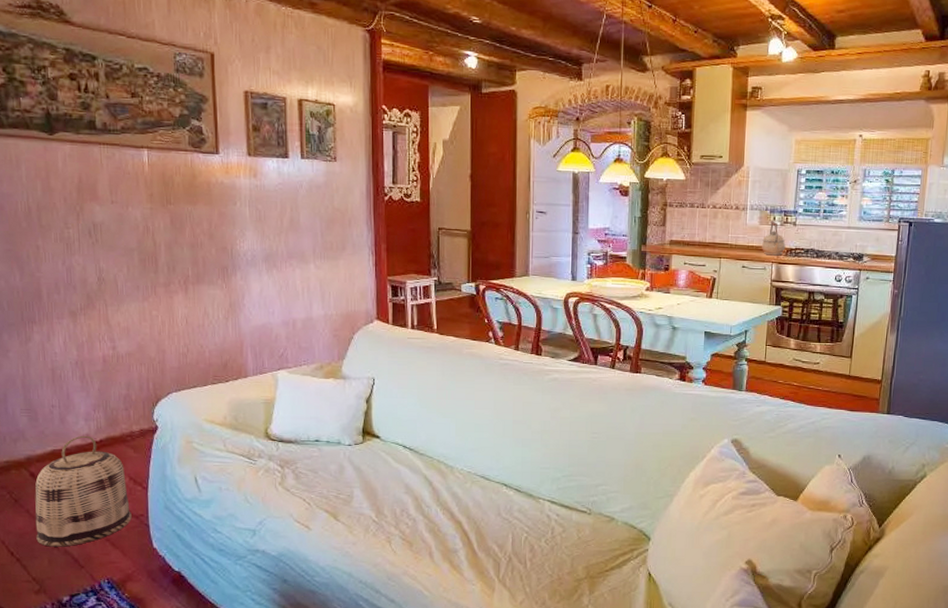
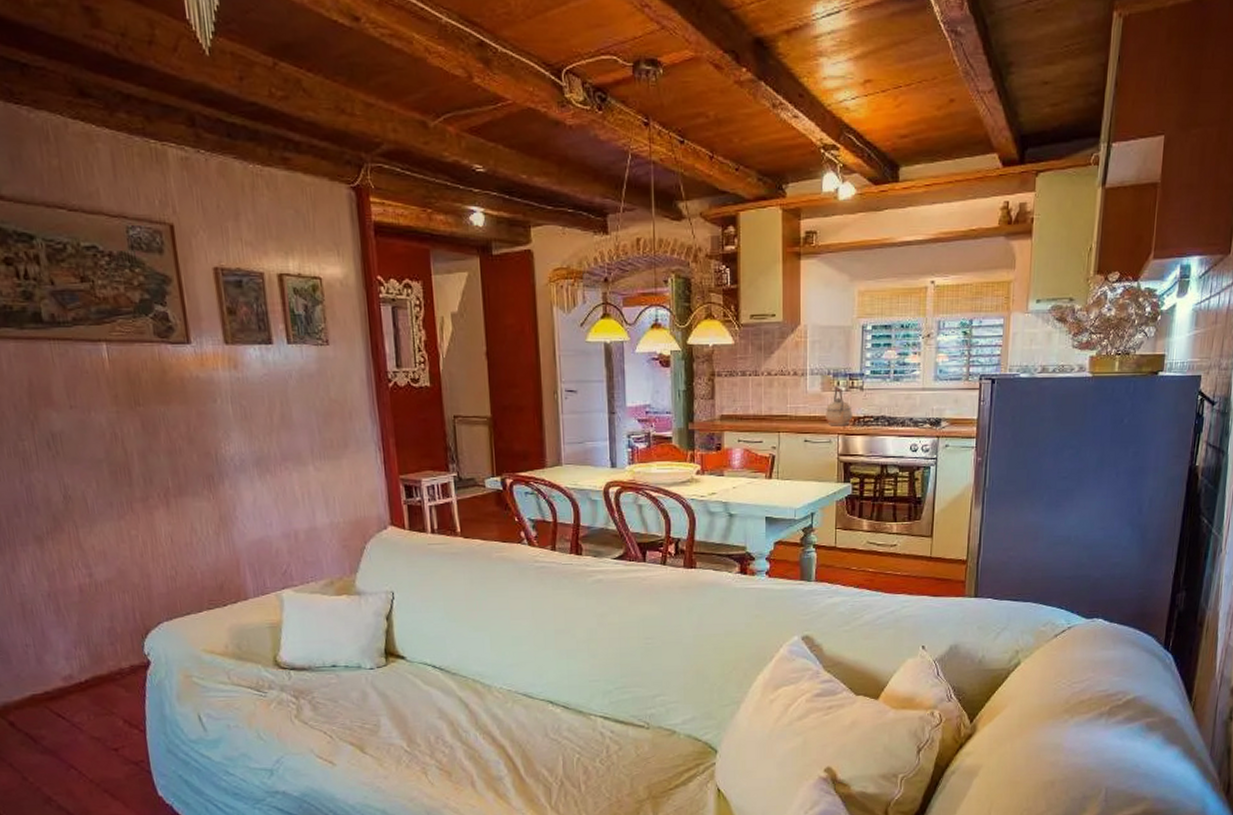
basket: present [35,435,132,547] -> none [16,676,131,803]

